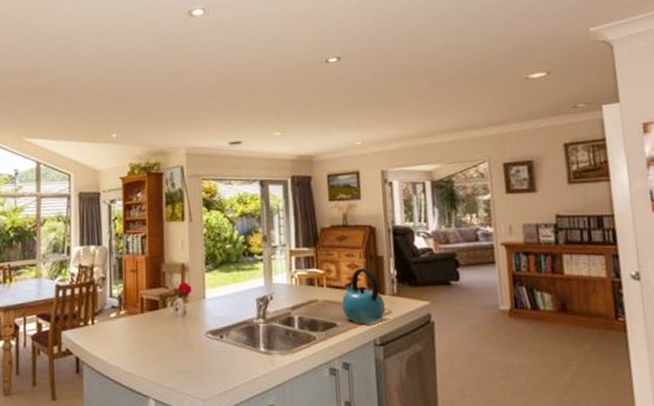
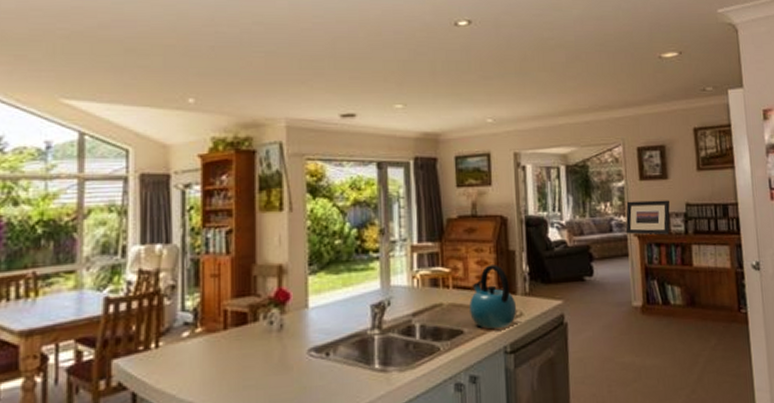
picture frame: none [492,212,539,245] -> present [625,200,670,235]

